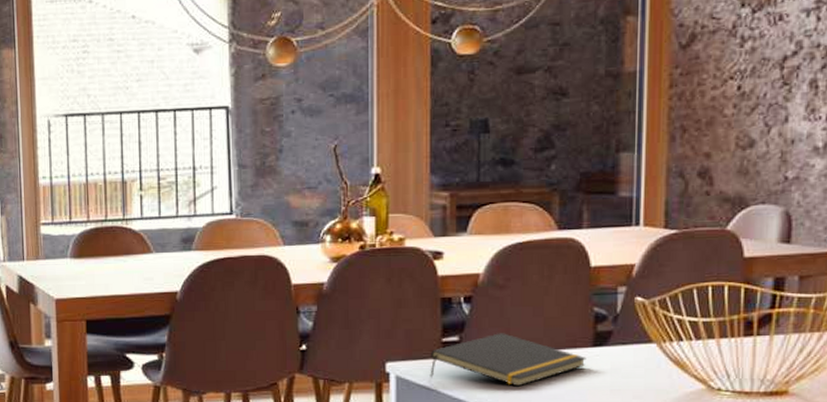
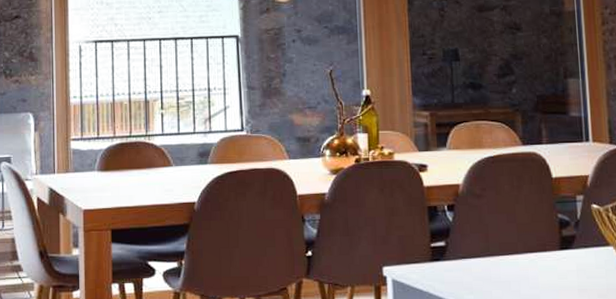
notepad: present [430,333,586,387] -> none [421,238,556,288]

